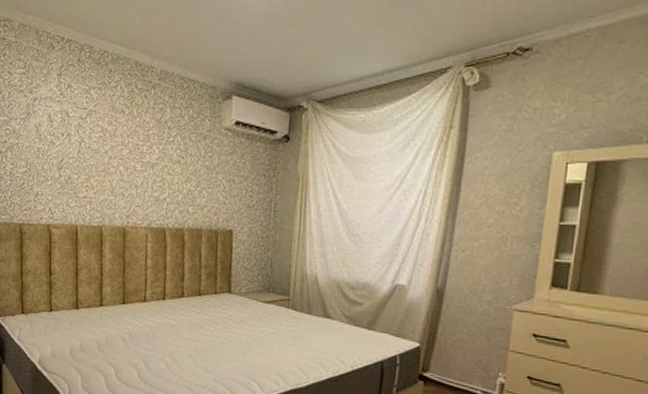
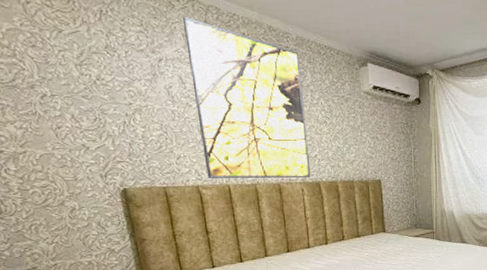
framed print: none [58,56,162,222] -> present [183,16,311,178]

